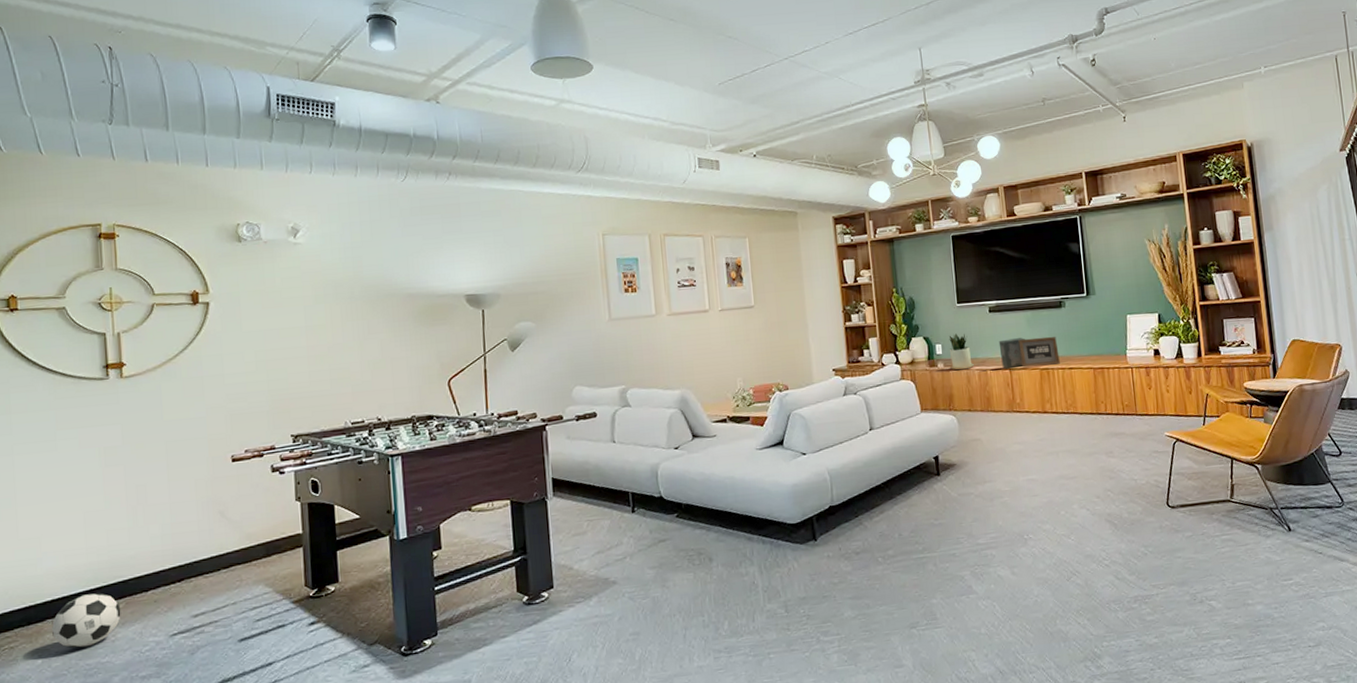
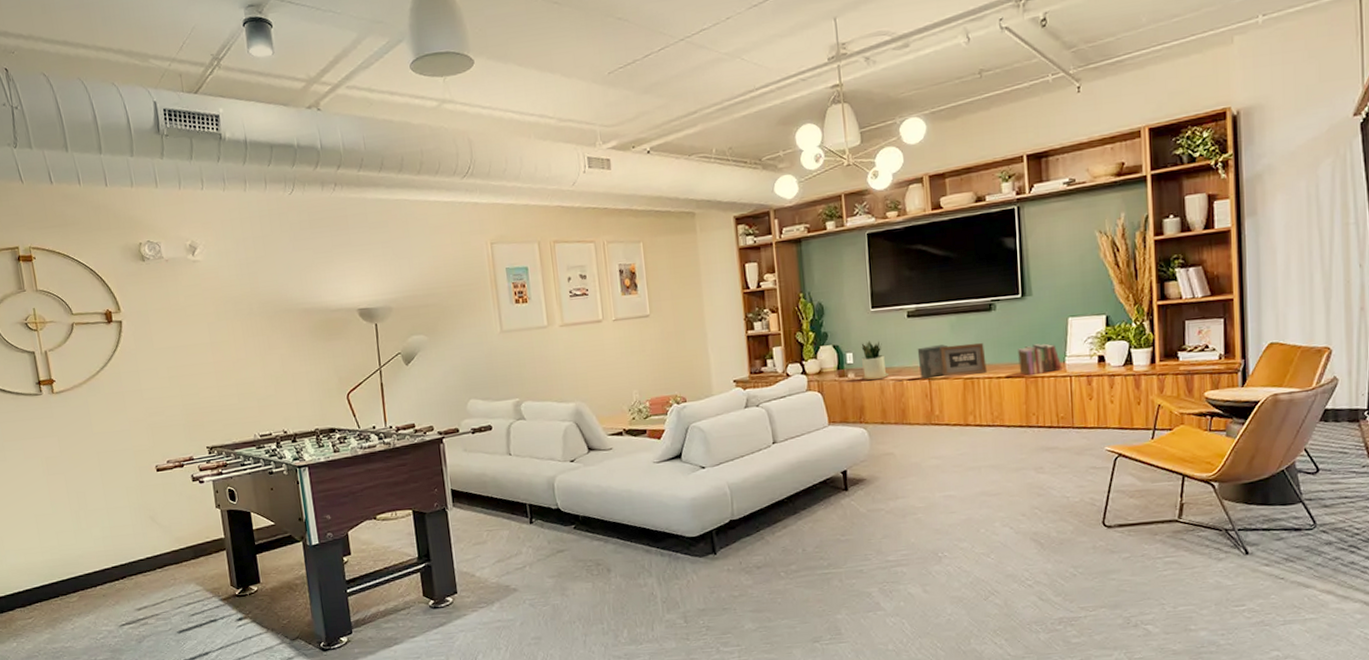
soccer ball: present [52,593,121,649] -> none [21,587,77,634]
books: none [1086,337,1125,367] -> present [1018,343,1062,376]

